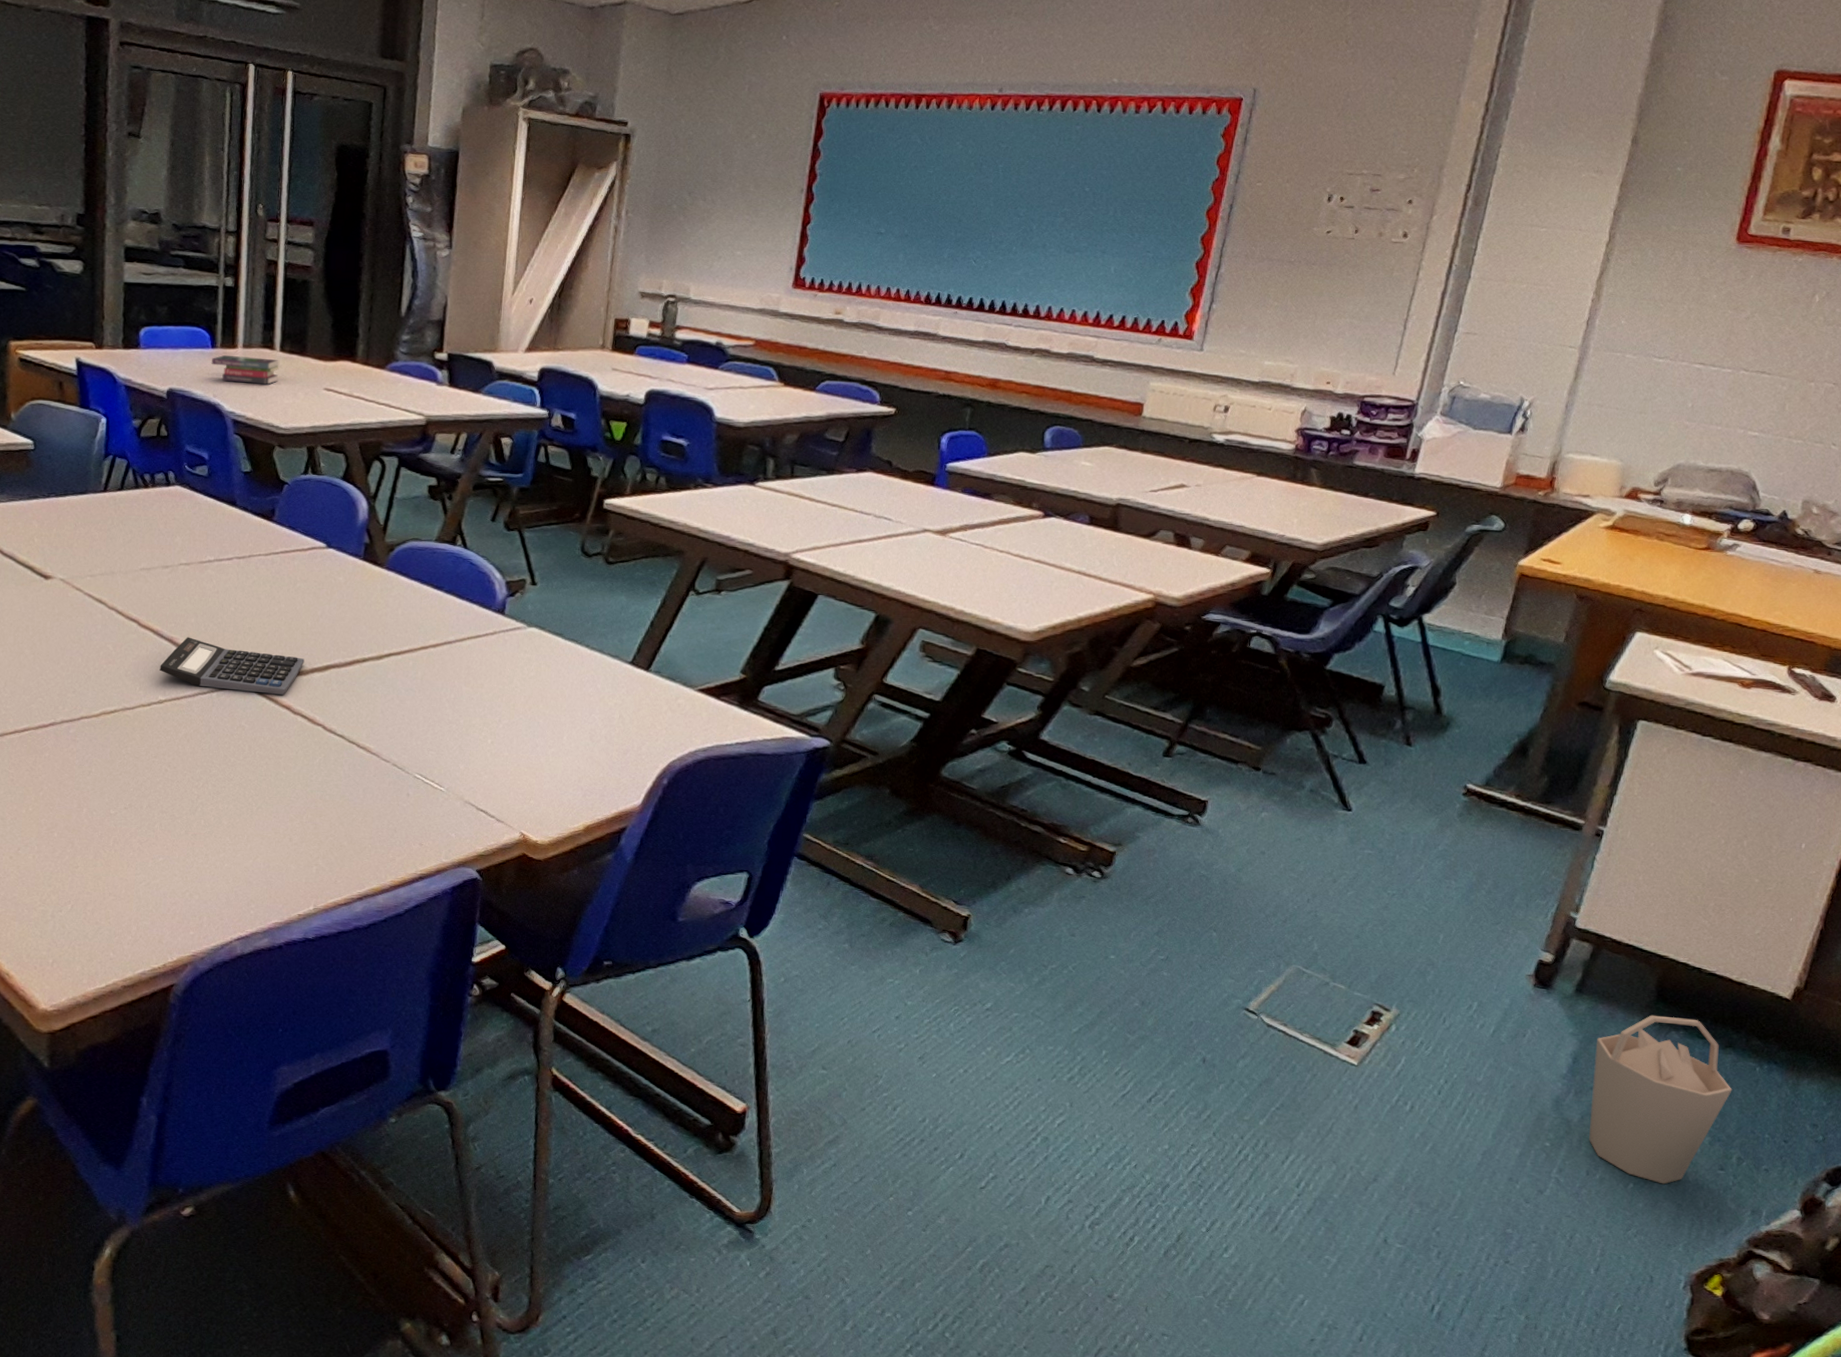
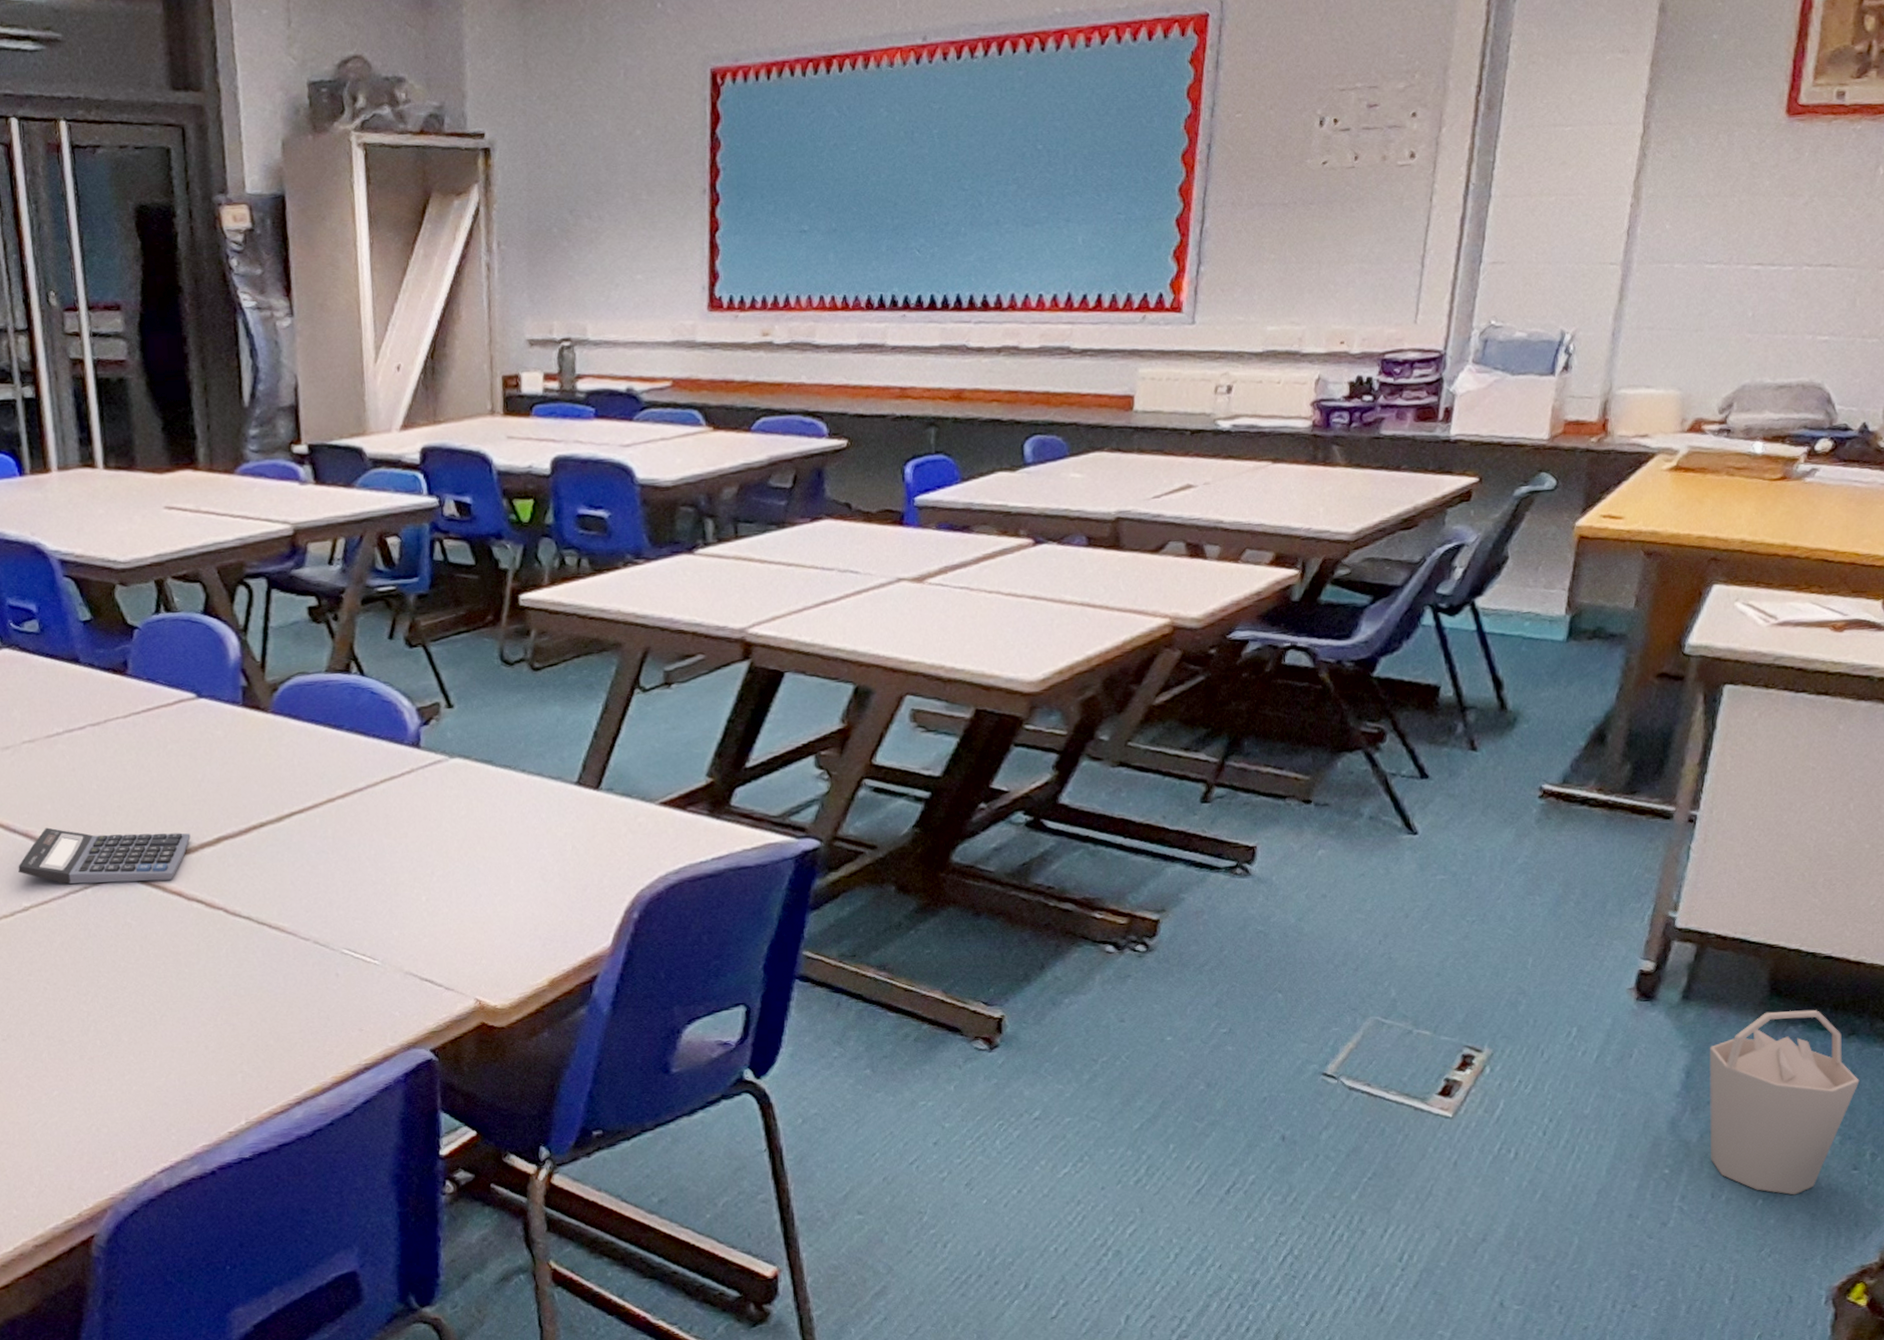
books: present [212,355,280,385] -> none [22,480,106,515]

